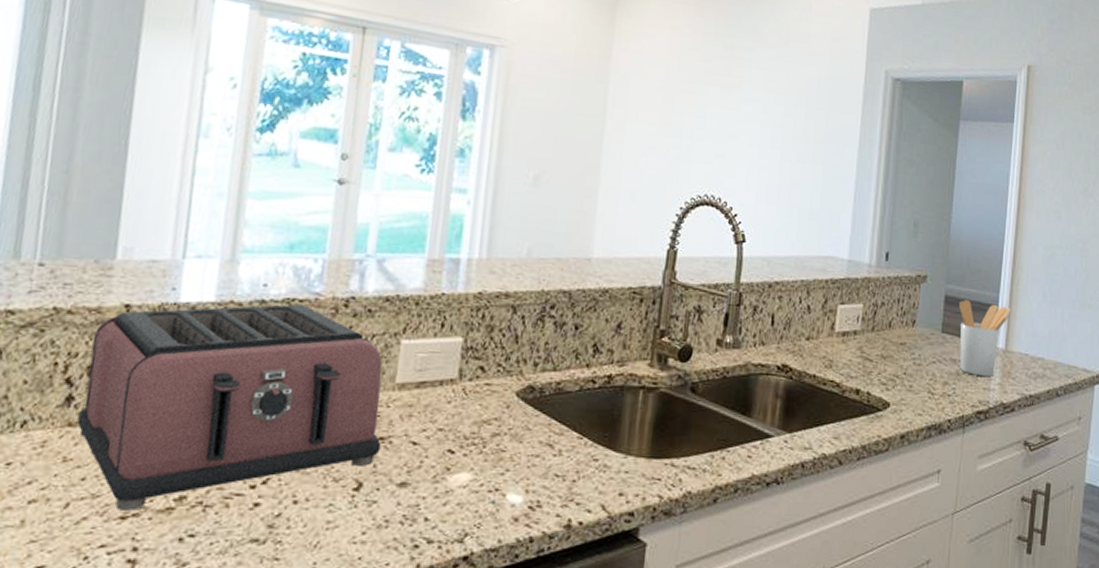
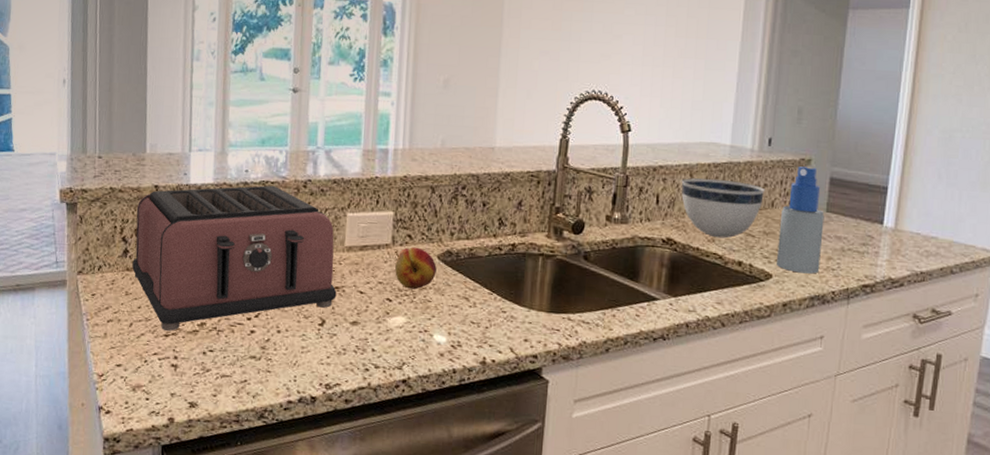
fruit: none [460,382,515,437] -> present [395,247,437,290]
bowl: none [798,295,883,364] -> present [681,178,766,239]
spray bottle: none [894,283,940,401] -> present [777,166,824,274]
utensil holder: present [959,300,1012,376] -> none [844,182,903,253]

